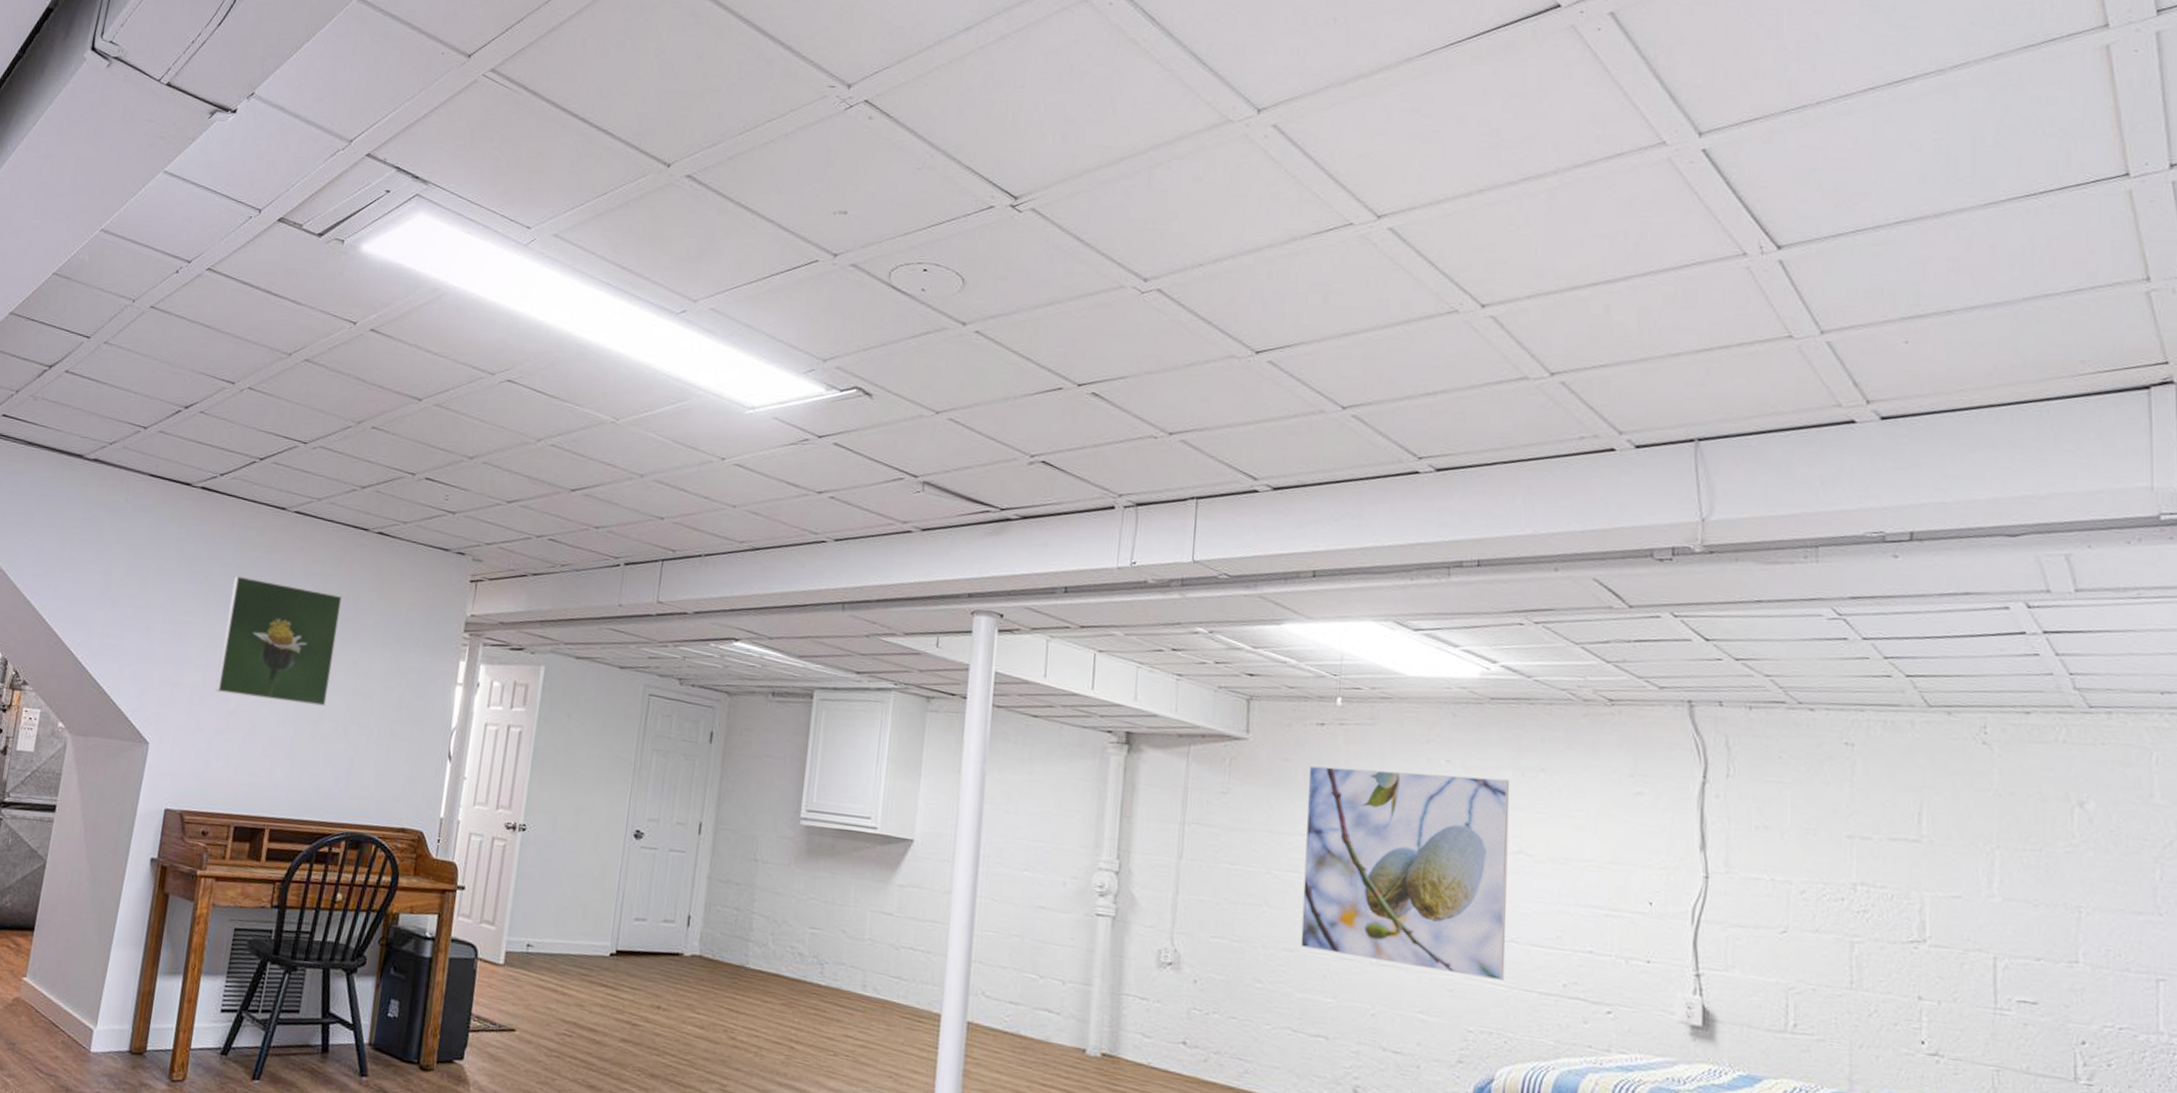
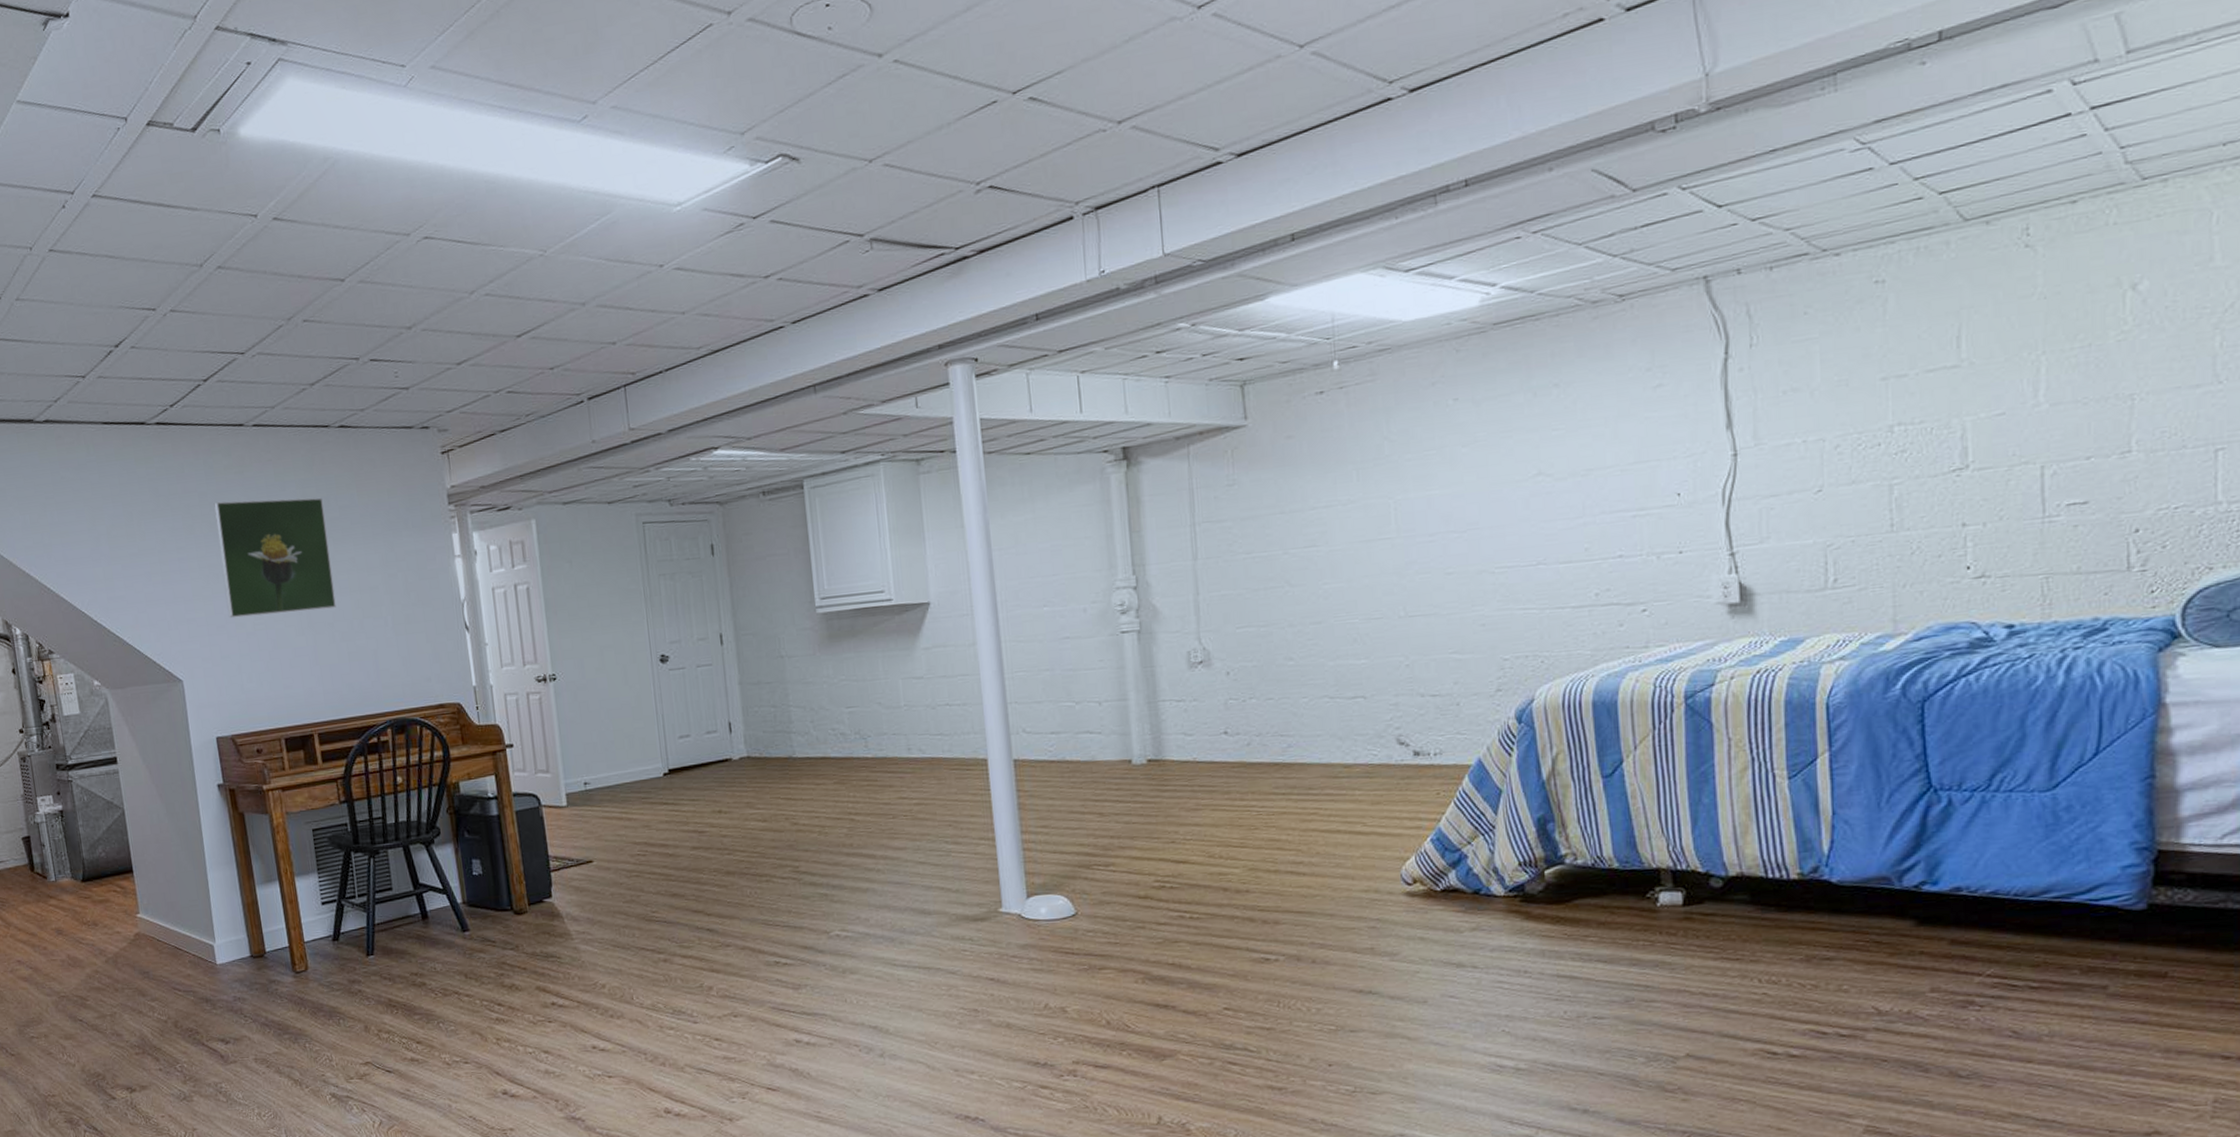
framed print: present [1300,765,1510,982] -> none [1313,404,1536,617]

